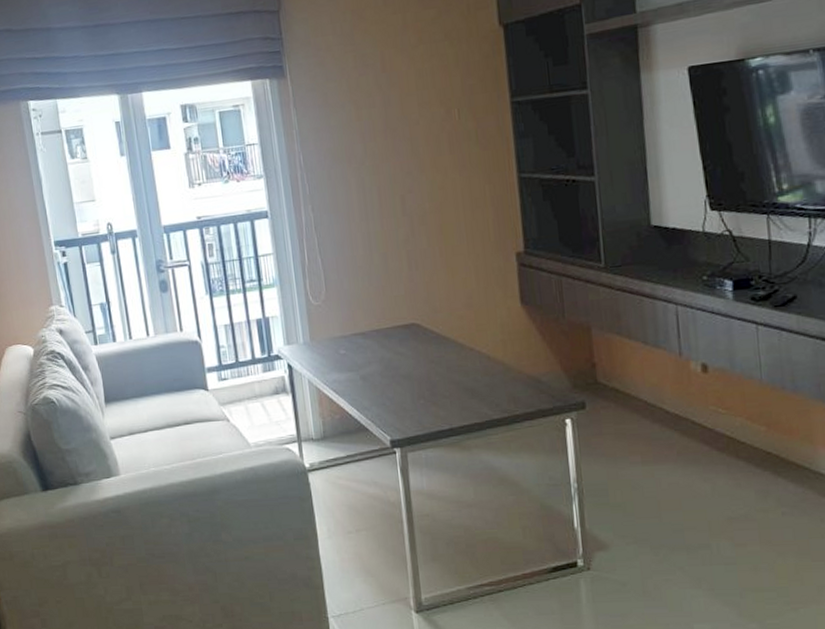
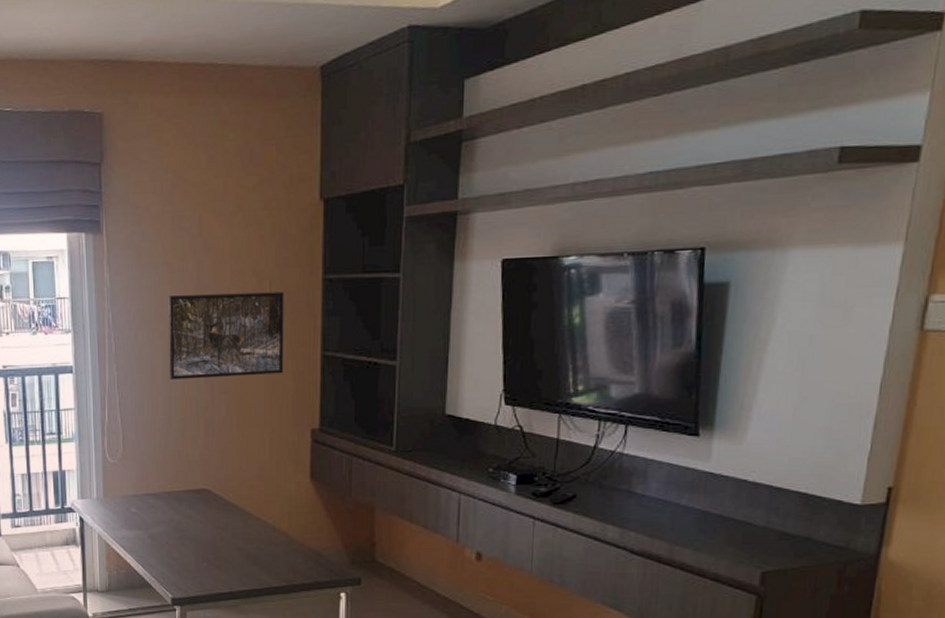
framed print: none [358,118,482,216] -> present [168,291,284,381]

